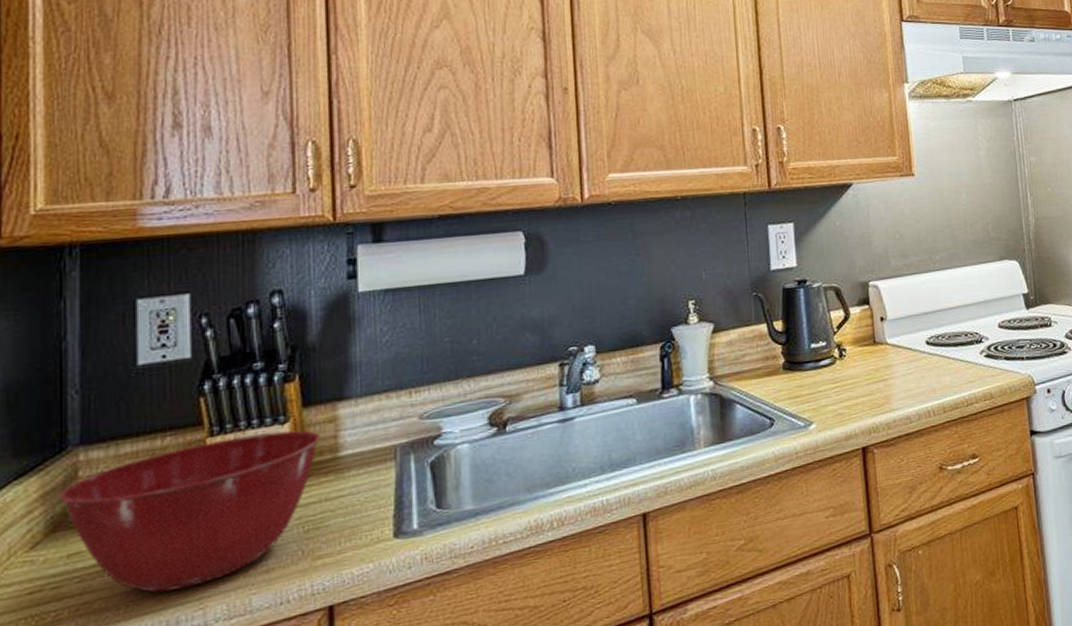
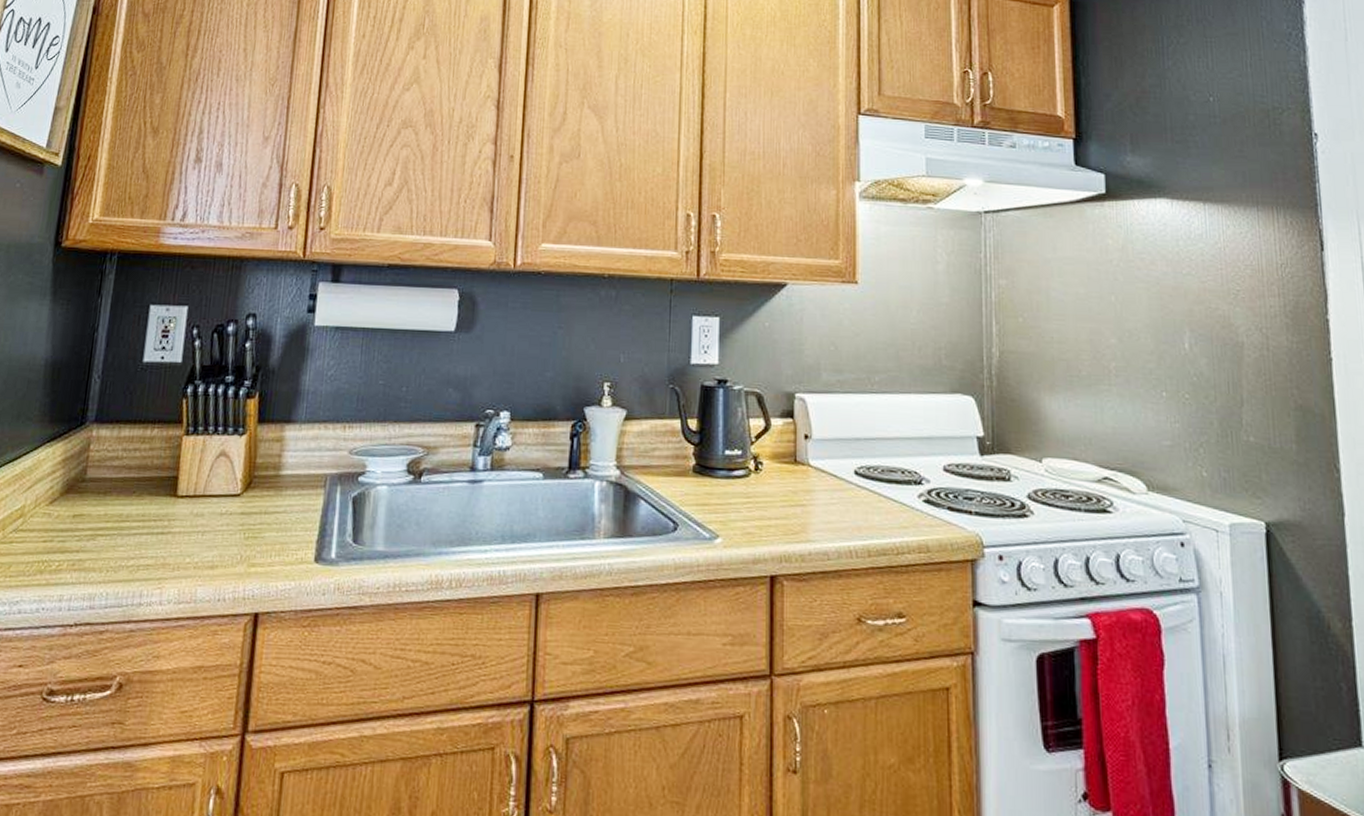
mixing bowl: present [59,430,320,593] -> none [74,439,268,567]

